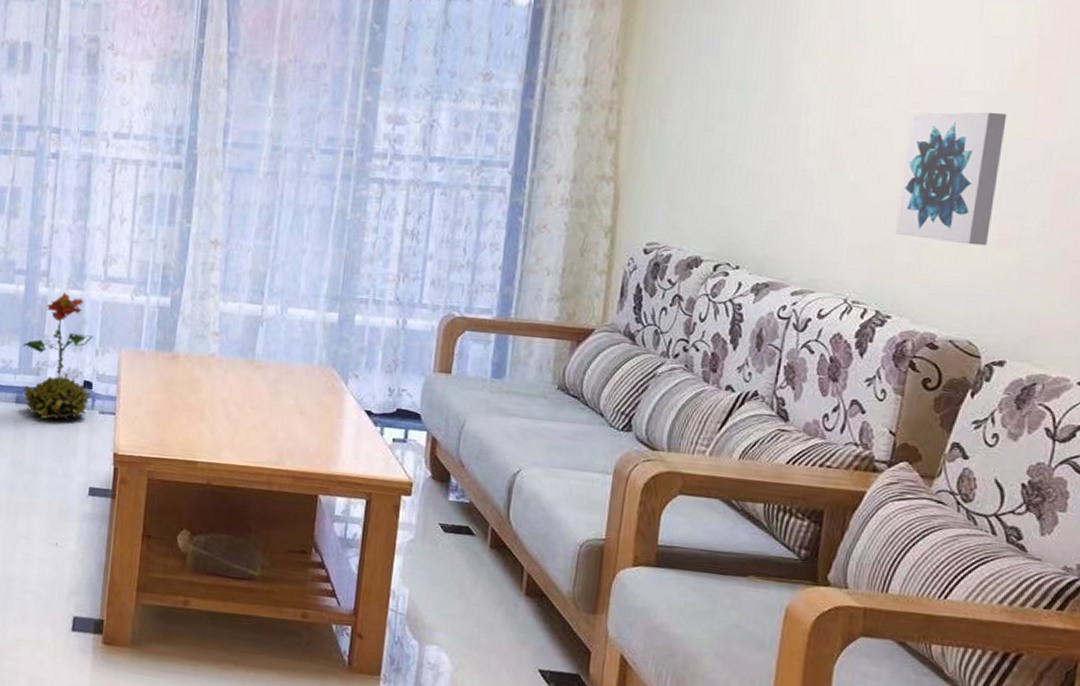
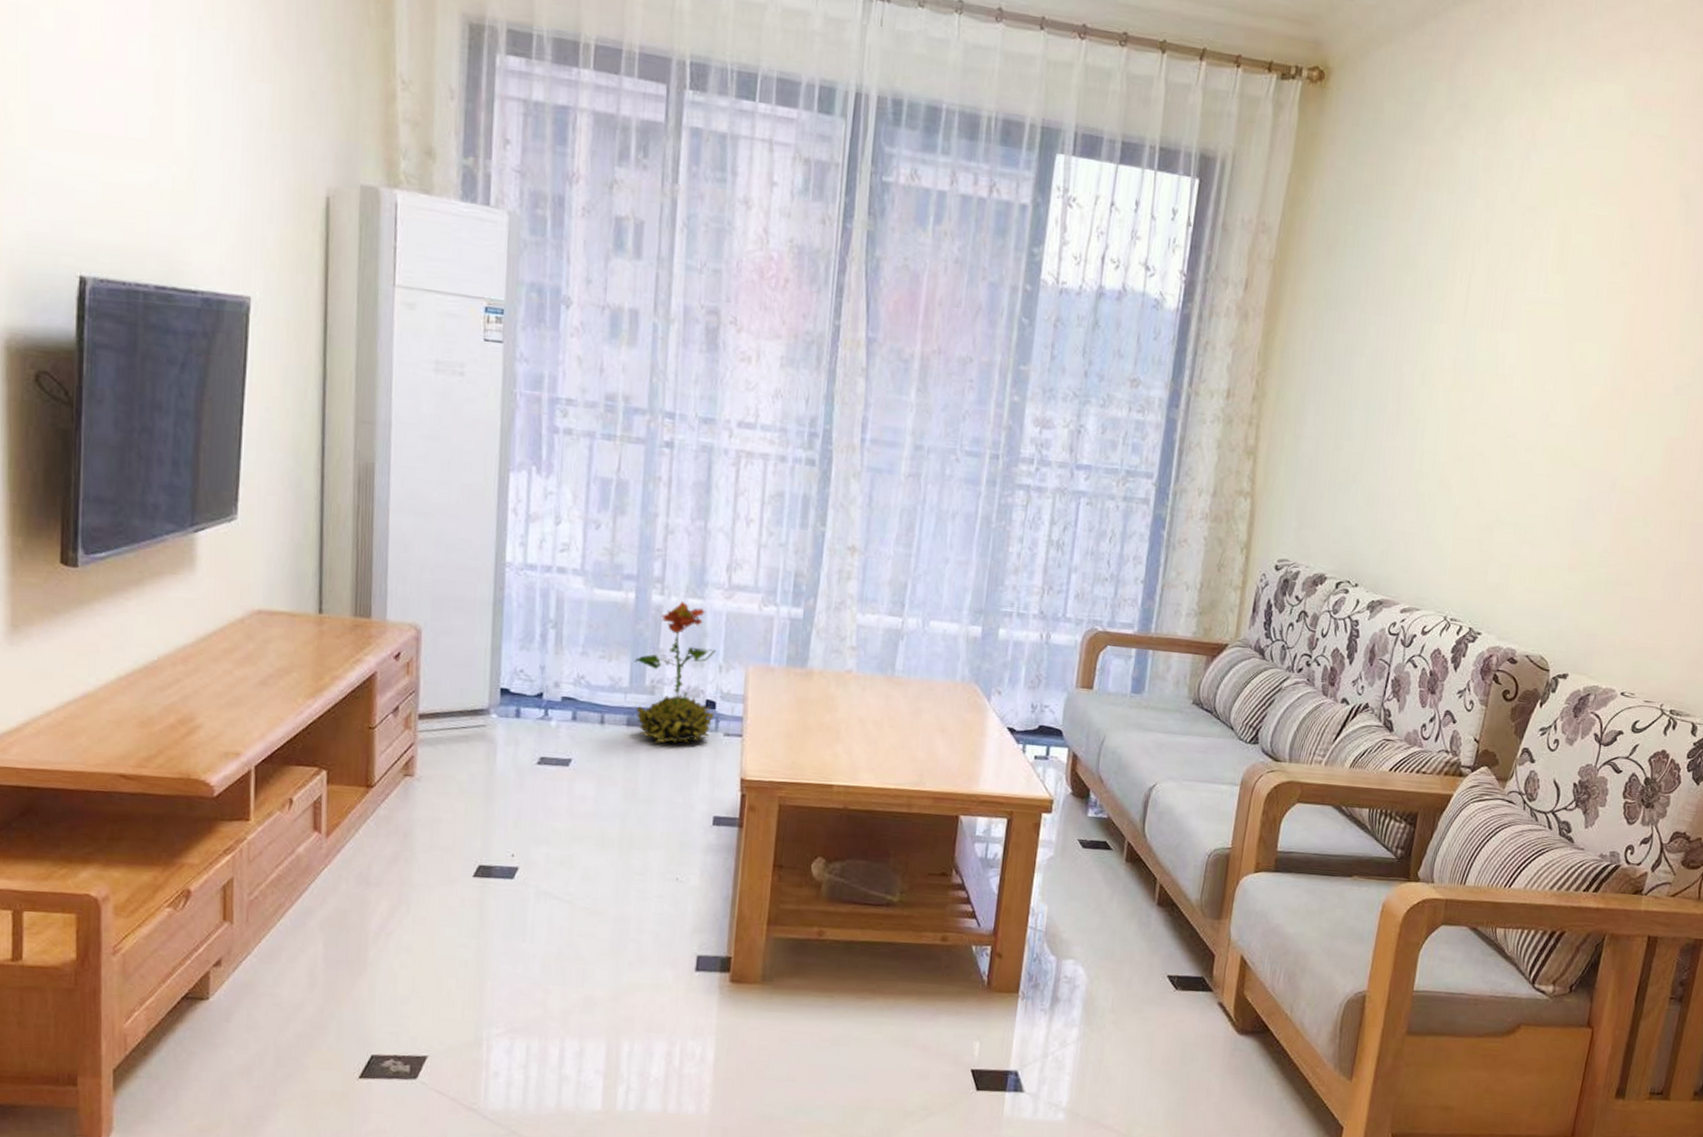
wall art: present [896,112,1007,246] -> none [1489,442,1583,569]

